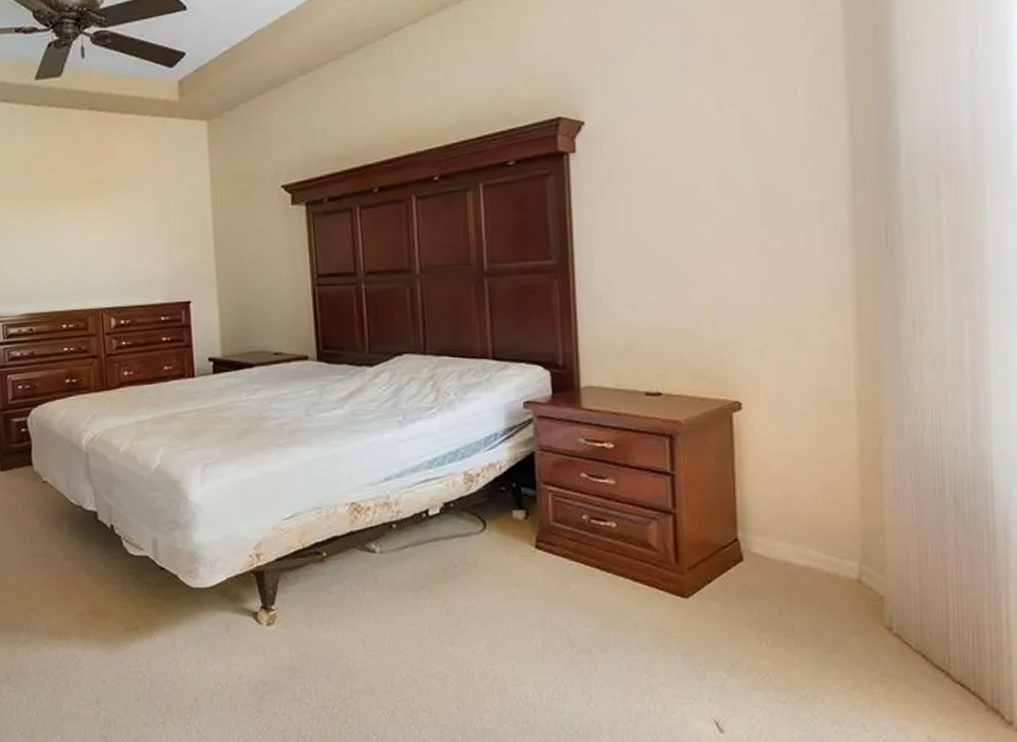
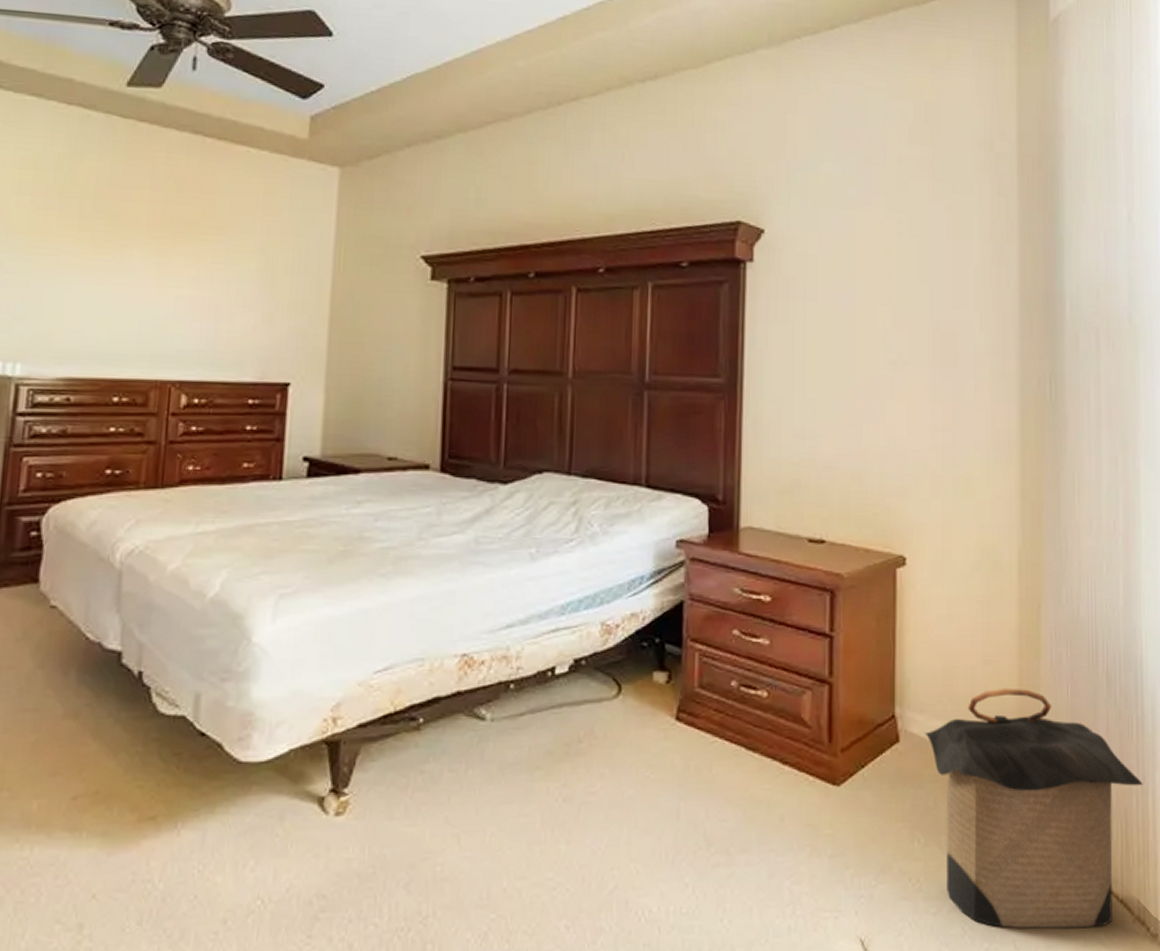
laundry hamper: none [768,511,995,716] -> present [925,687,1143,929]

